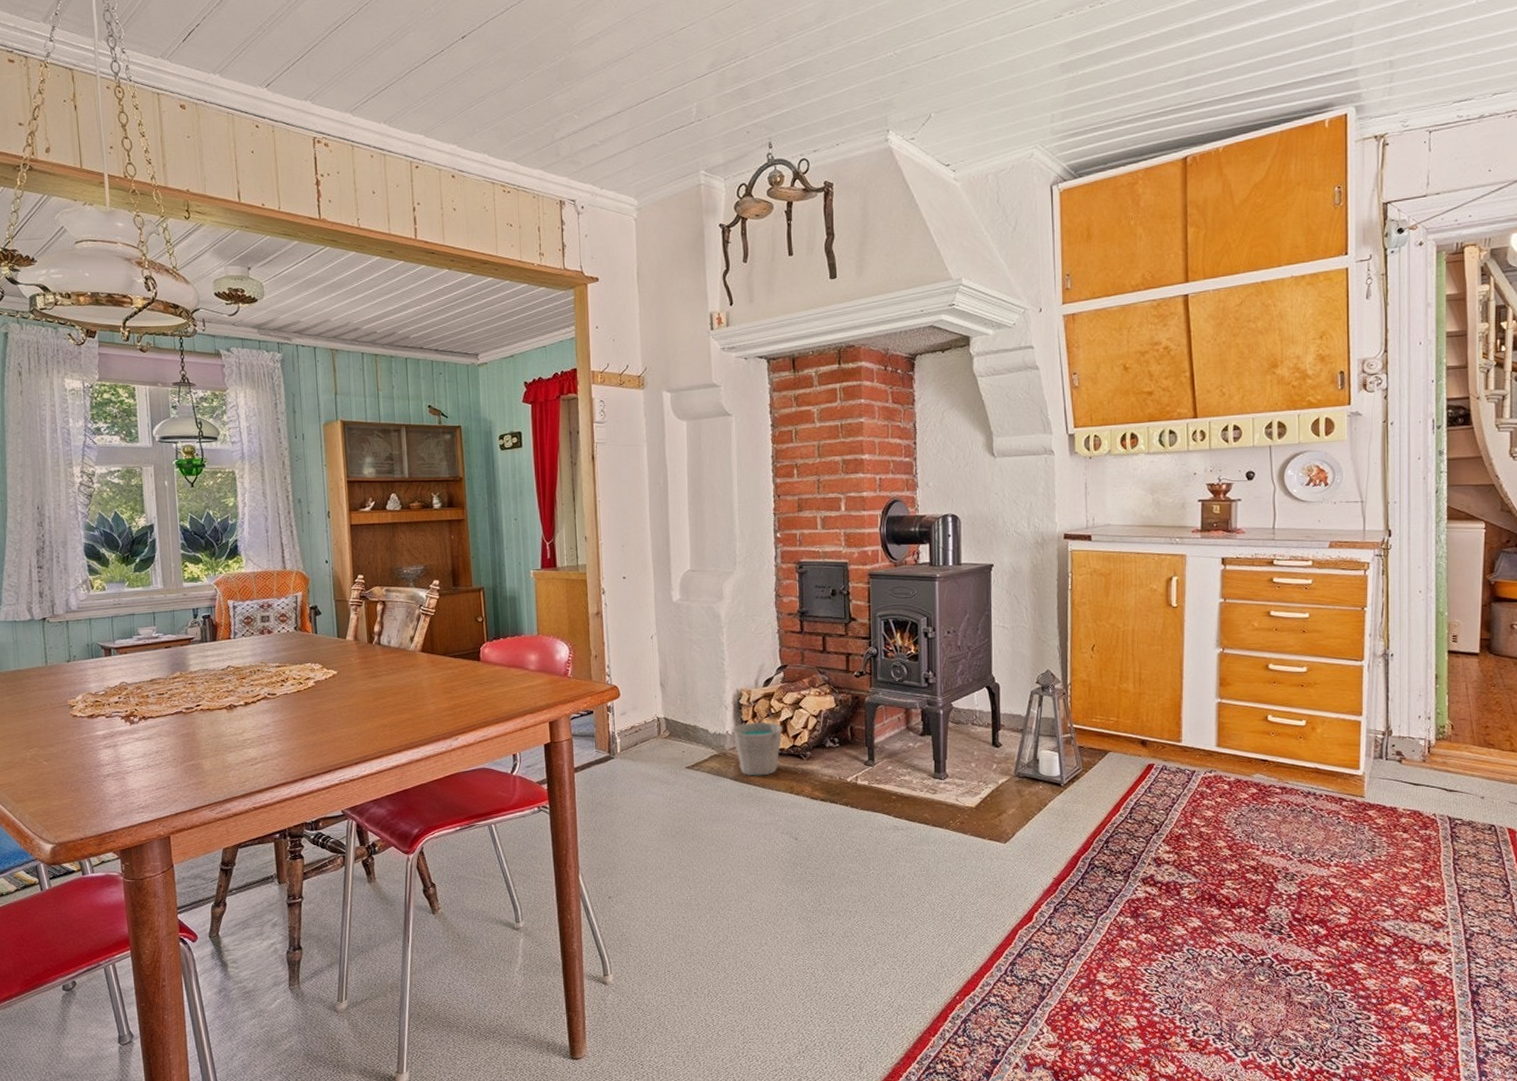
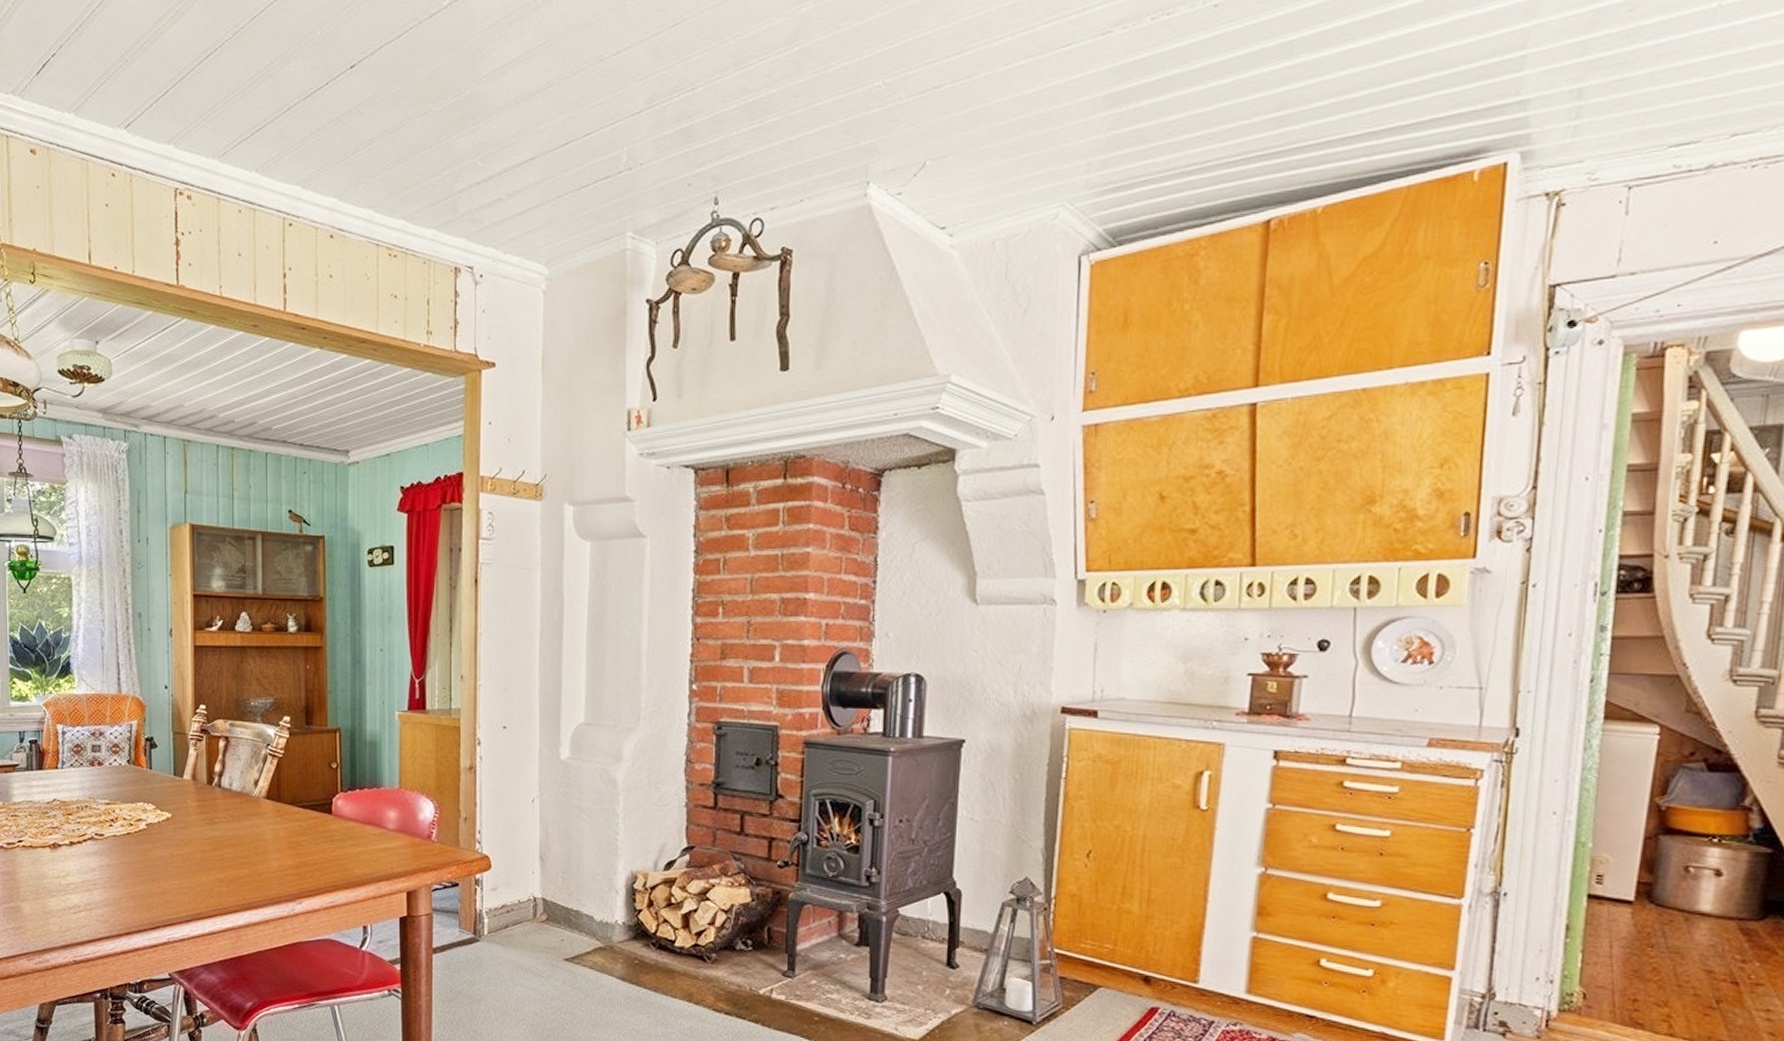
bucket: present [732,702,783,776] -> none [622,888,685,978]

